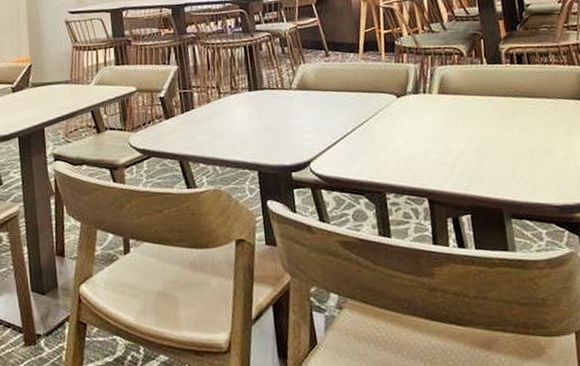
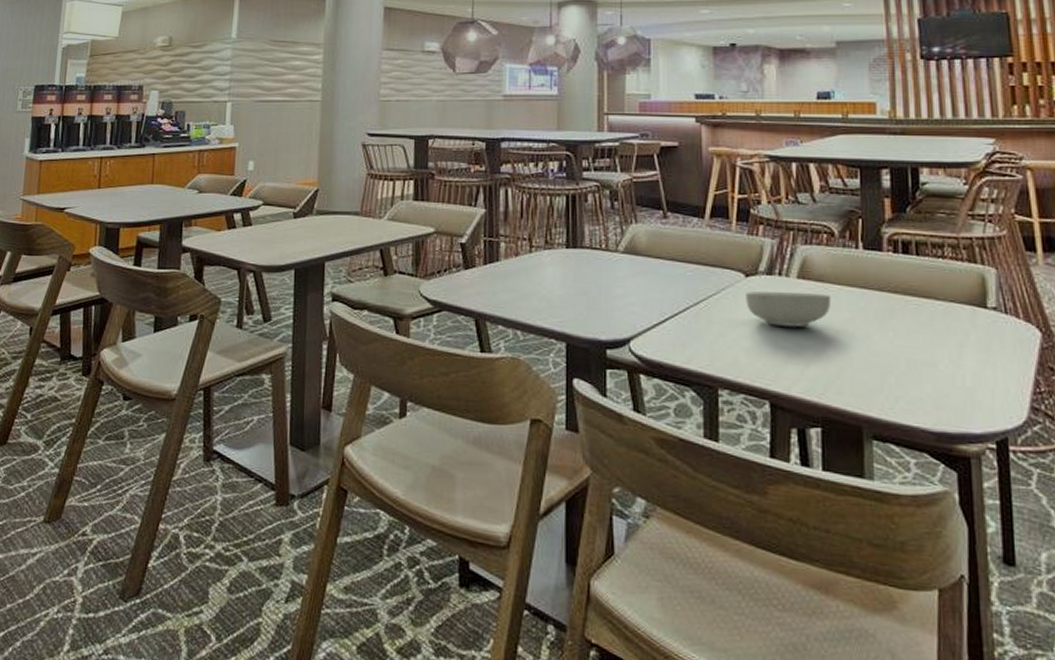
cereal bowl: none [399,104,467,136] -> present [746,291,832,327]

